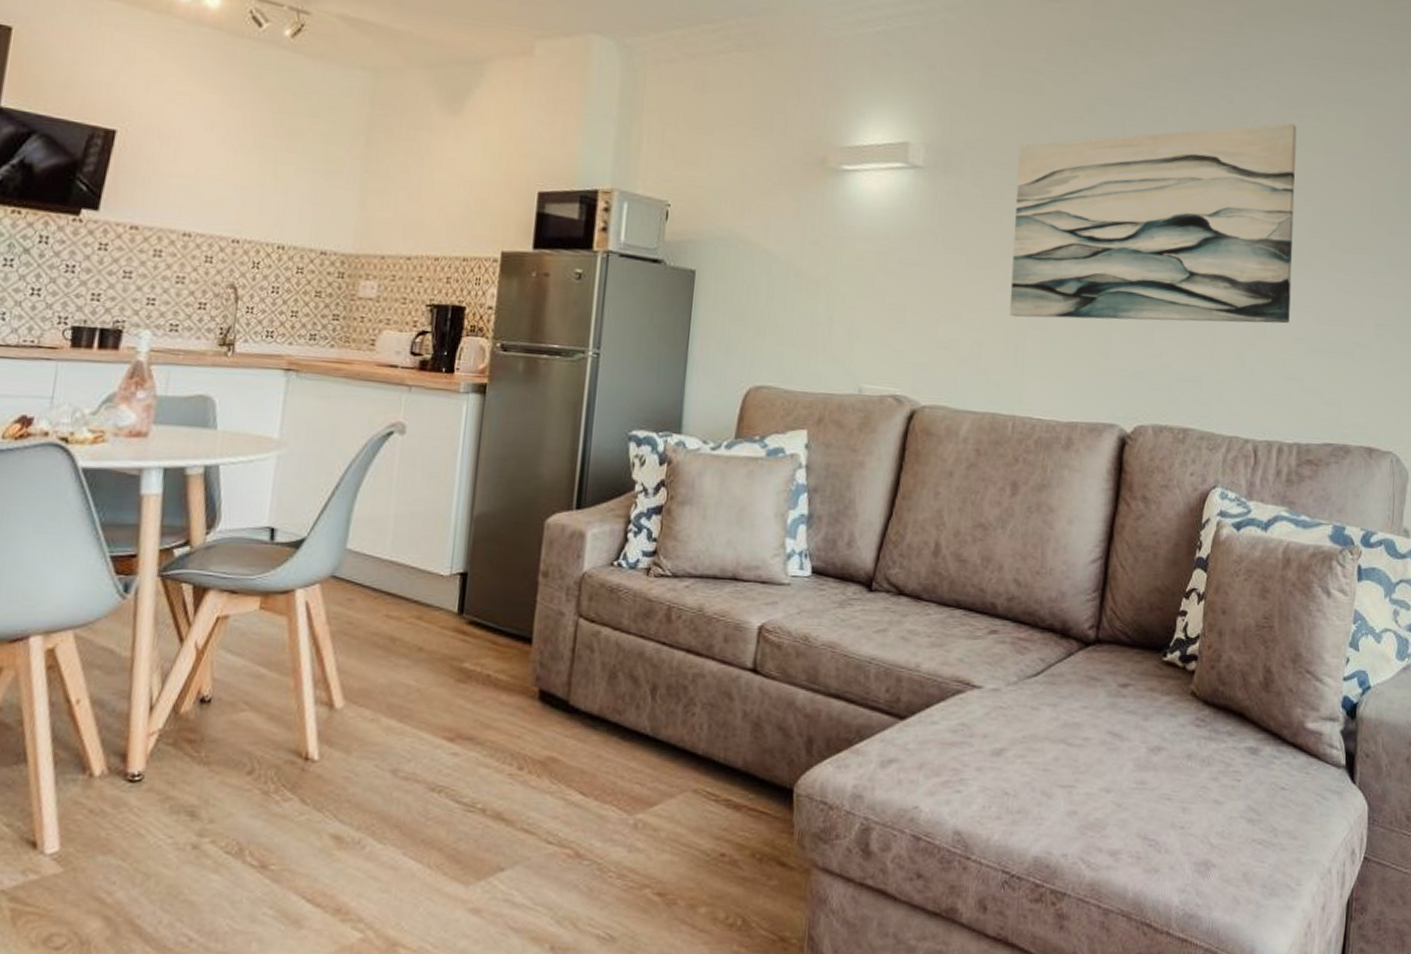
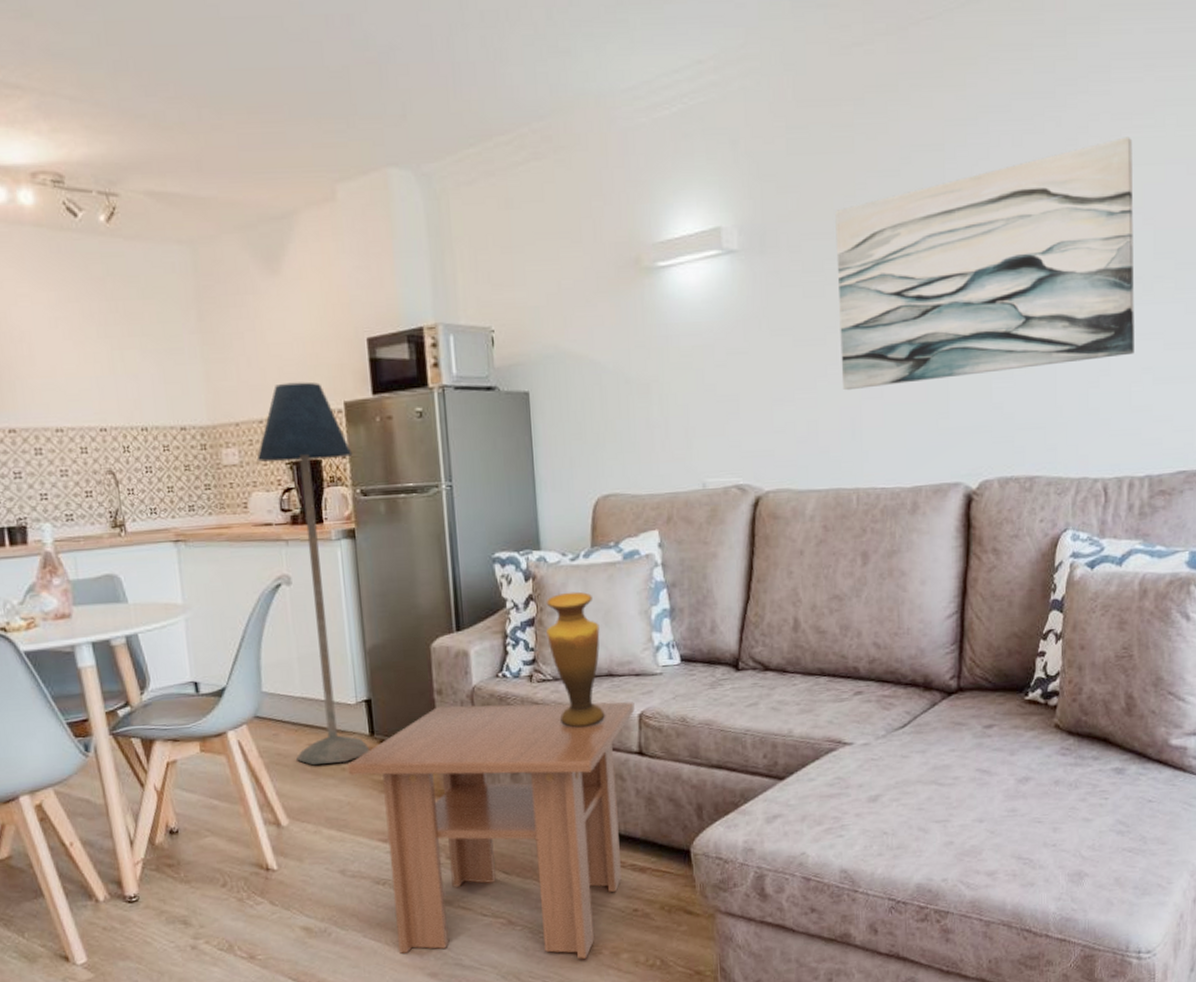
floor lamp: none [367,223,500,641] -> present [256,382,370,766]
coffee table: none [425,590,756,909] -> present [347,702,635,959]
vase: none [672,482,731,634] -> present [546,591,605,728]

